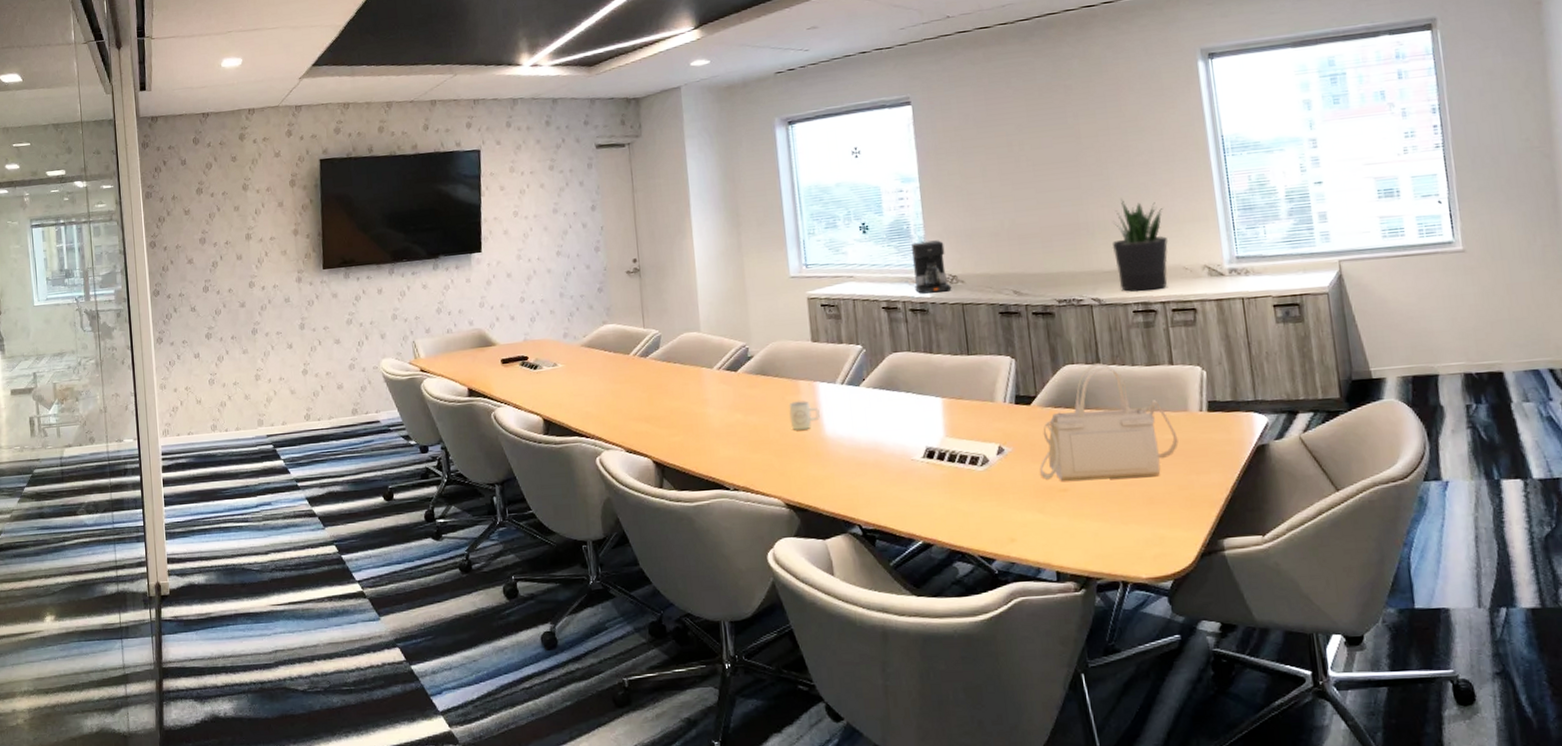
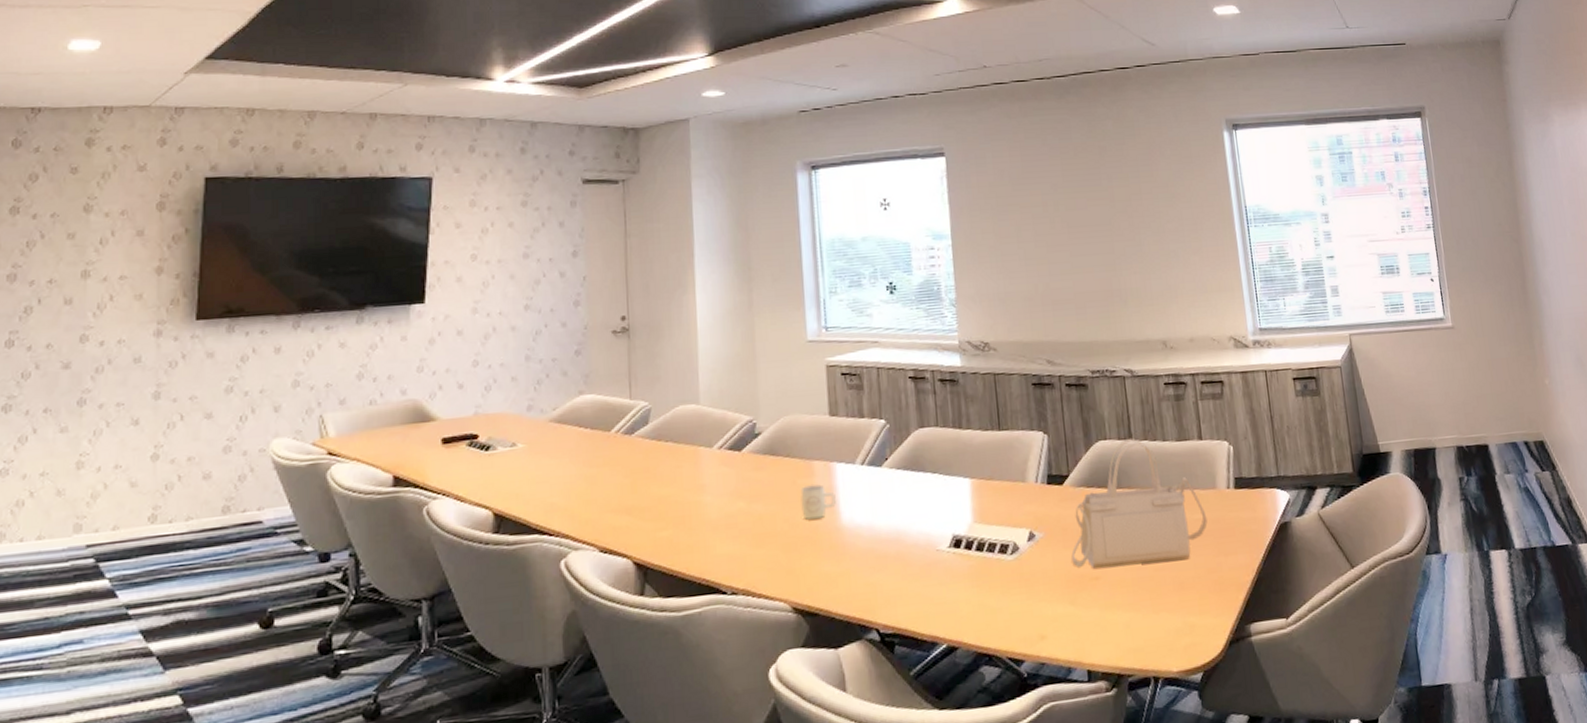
coffee maker: present [912,240,952,295] -> none [942,303,984,364]
planter: present [1112,199,1169,293] -> none [1144,266,1198,364]

